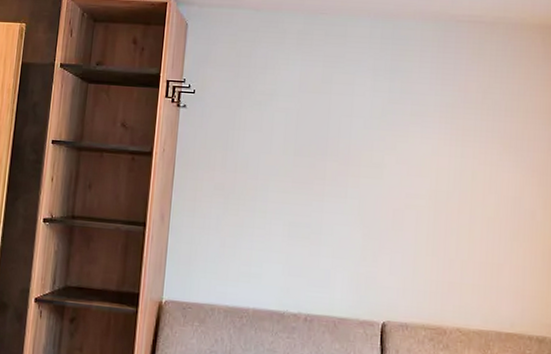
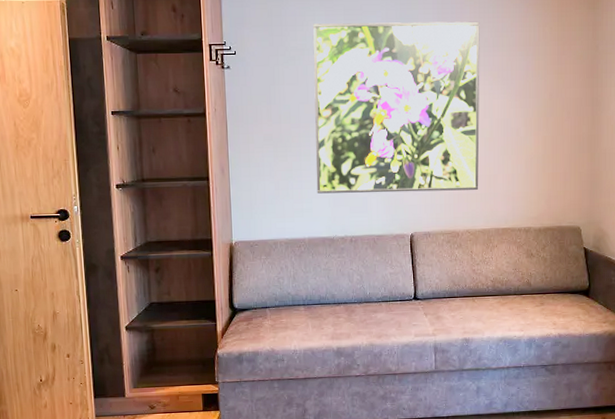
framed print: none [269,68,490,280] -> present [313,21,480,194]

